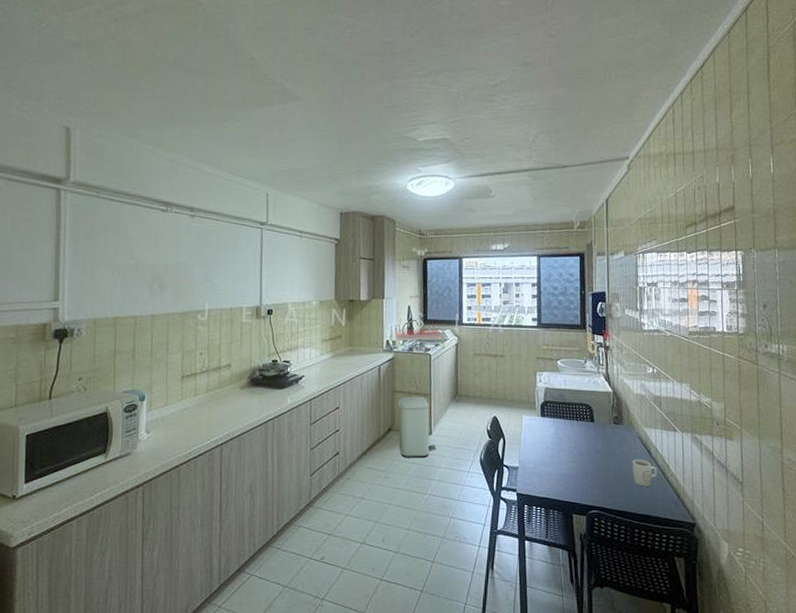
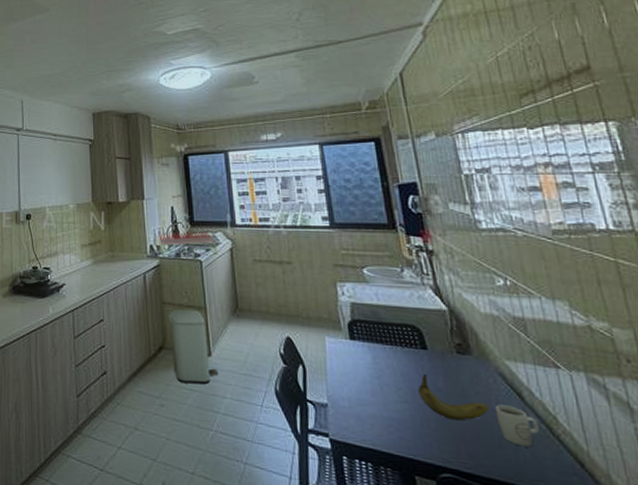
fruit: none [584,440,629,472] -> present [418,374,490,421]

